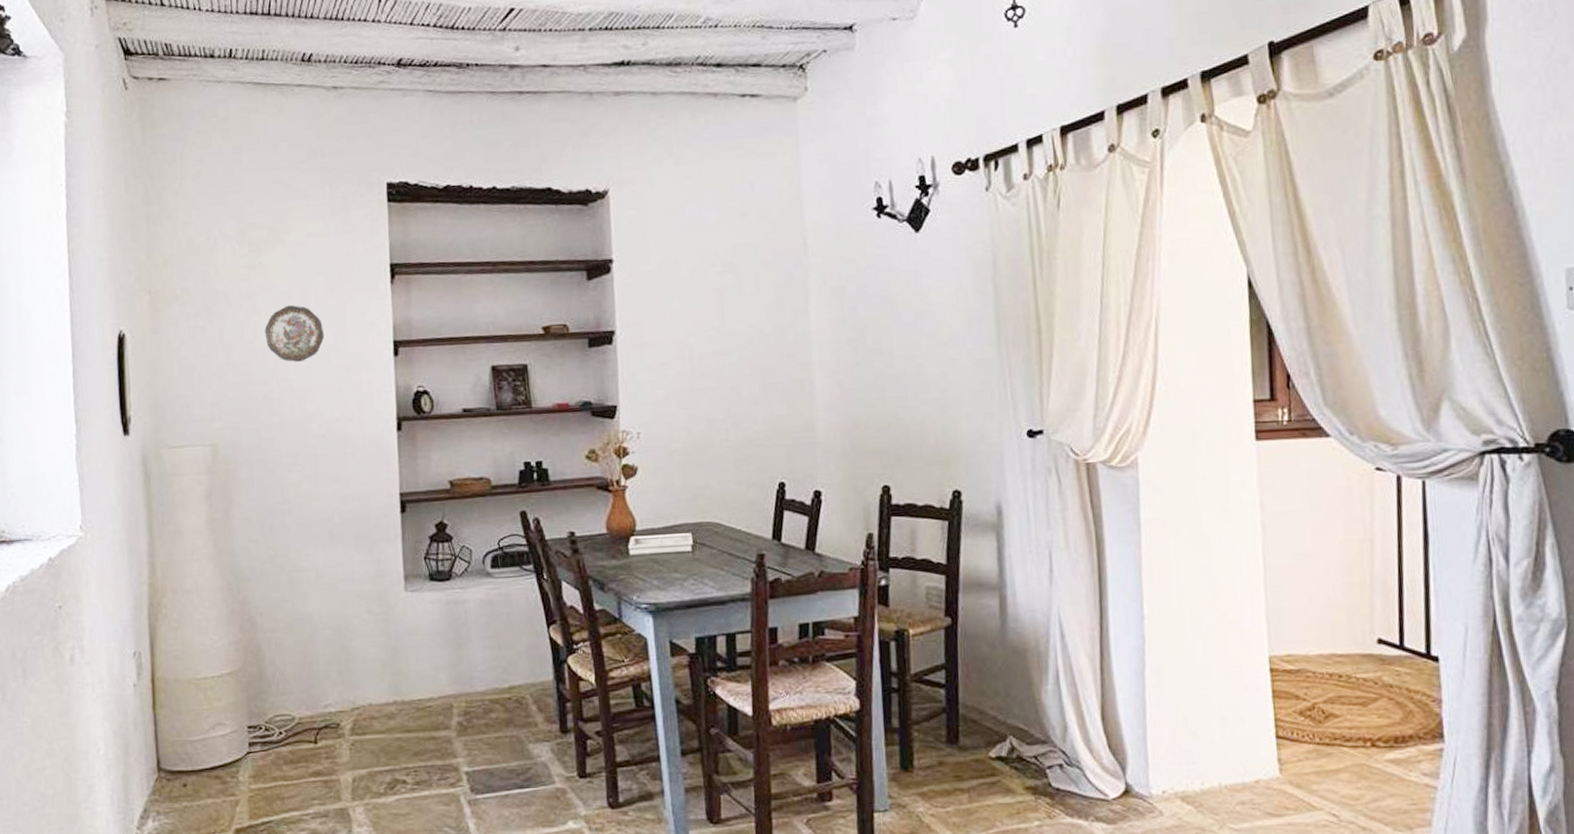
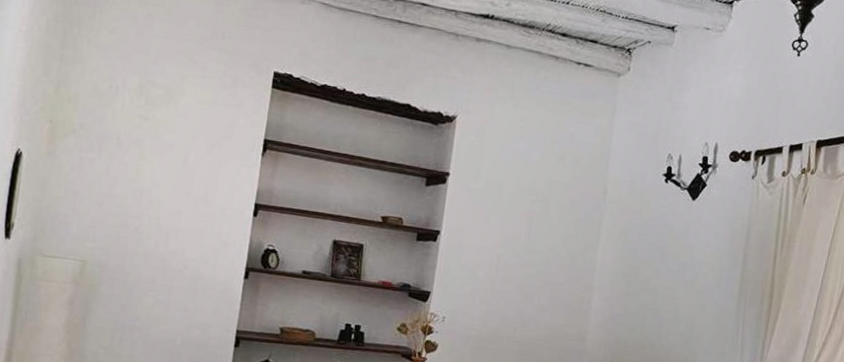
decorative plate: present [264,305,325,362] -> none [145,156,197,206]

